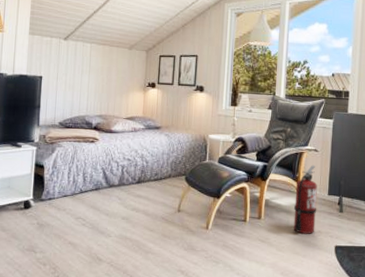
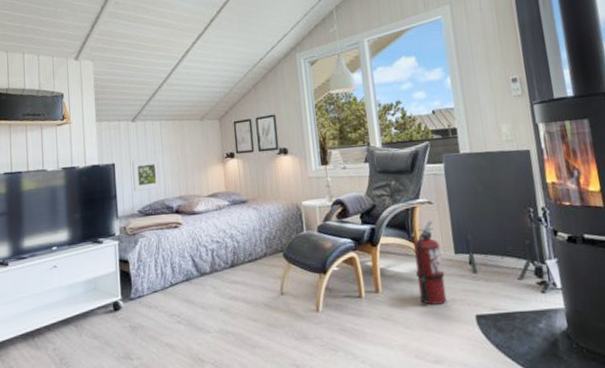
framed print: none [57,76,85,105] -> present [132,158,161,191]

